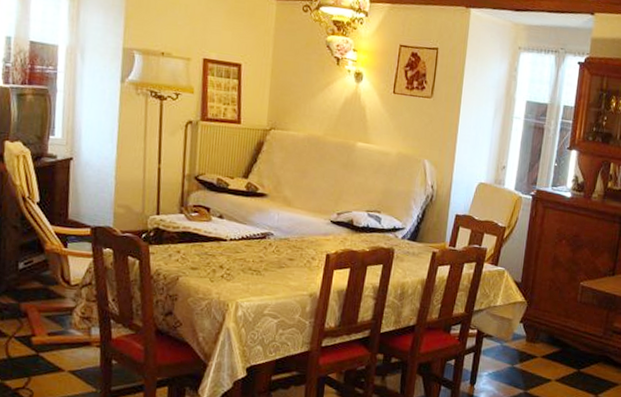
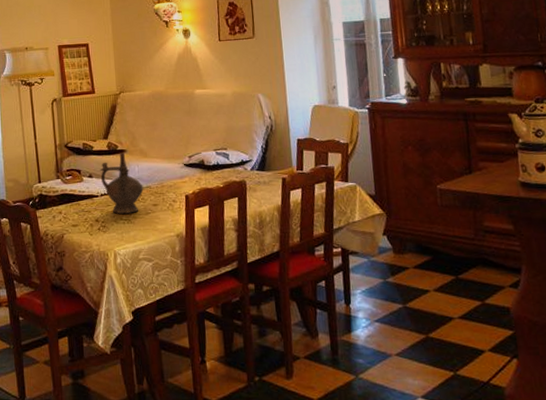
ceremonial vessel: none [233,196,281,265] -> present [100,153,144,214]

